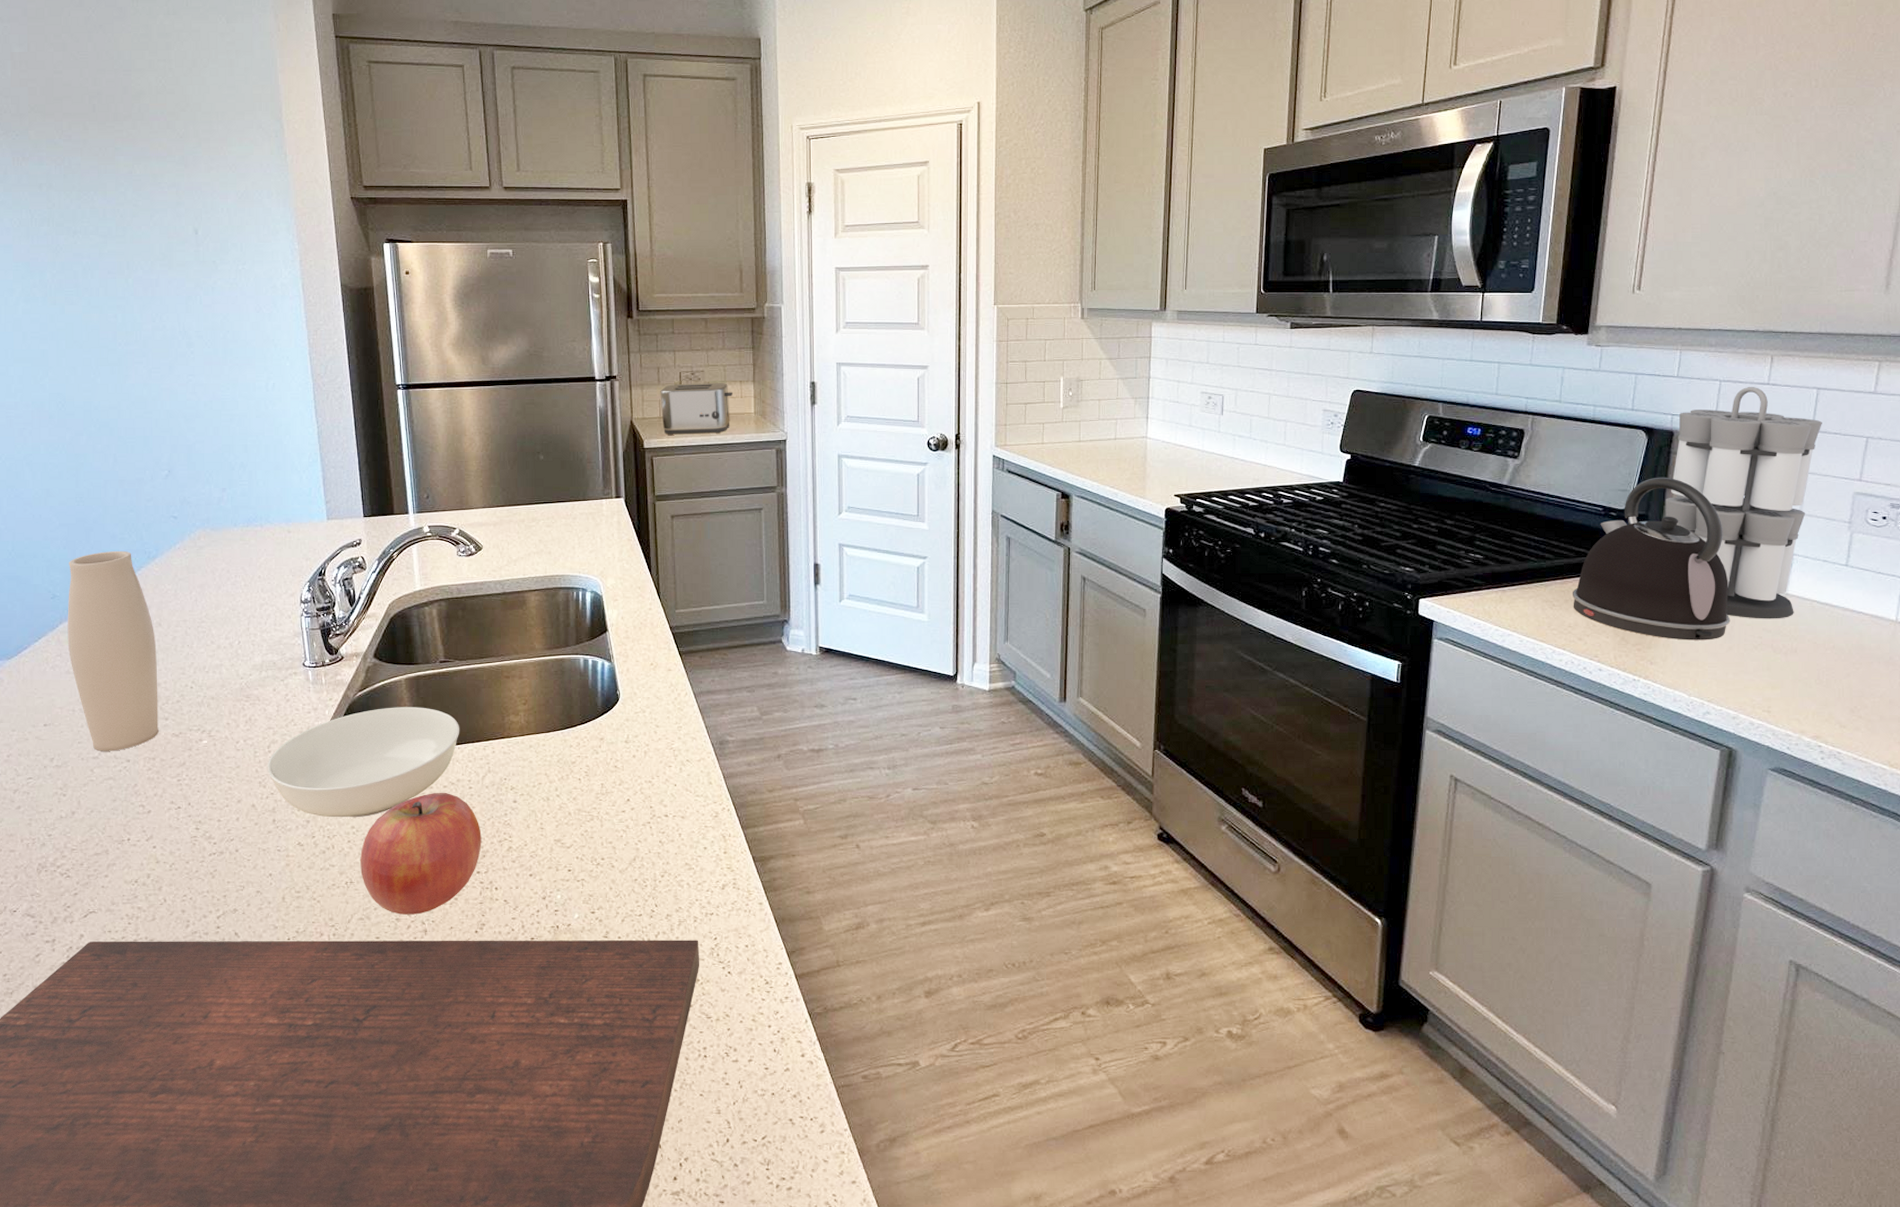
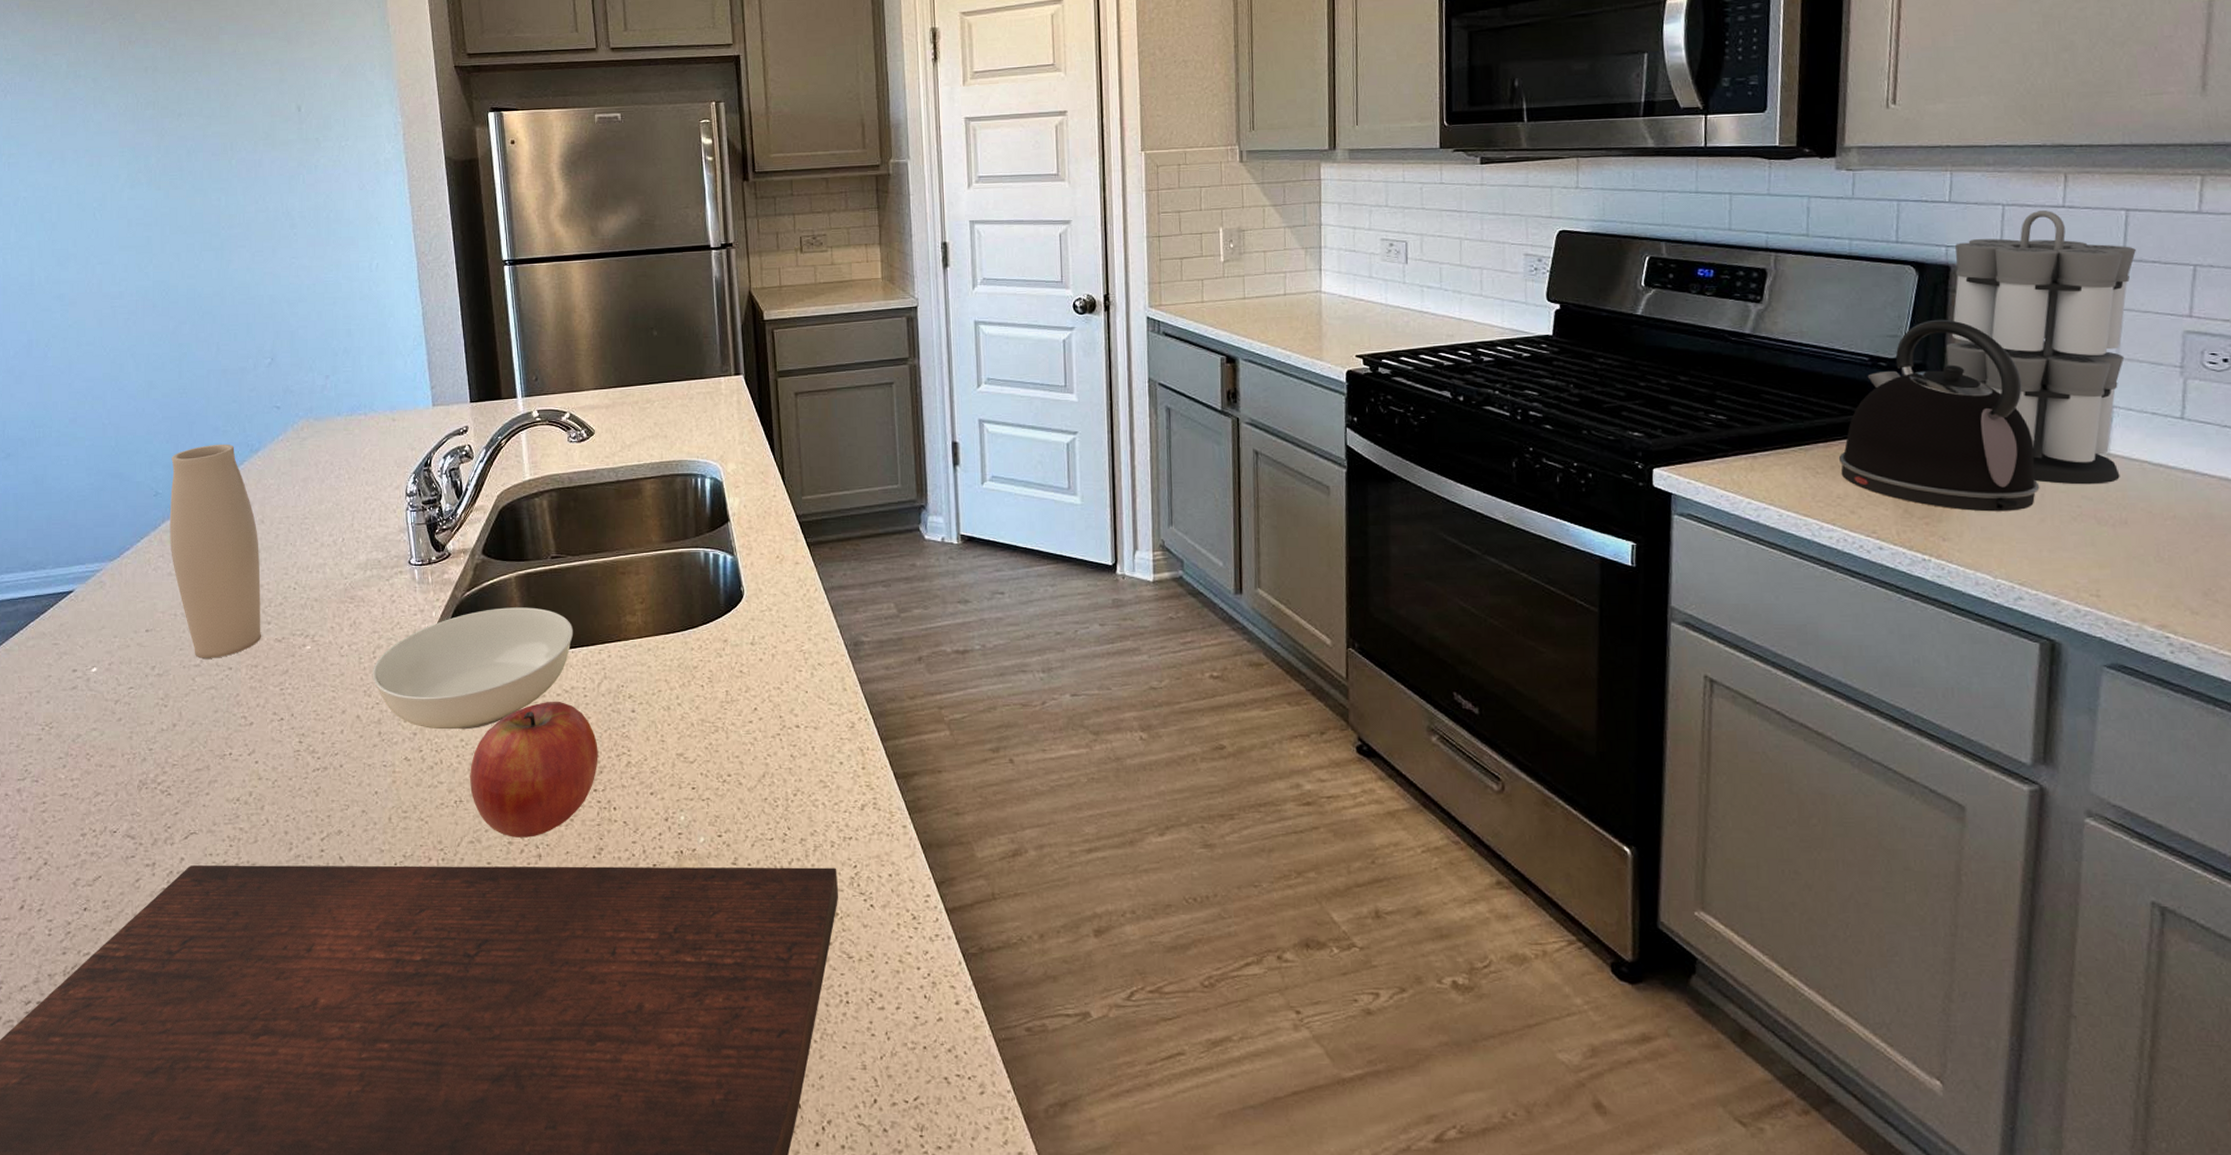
toaster: present [660,383,734,436] -> none [779,247,859,306]

